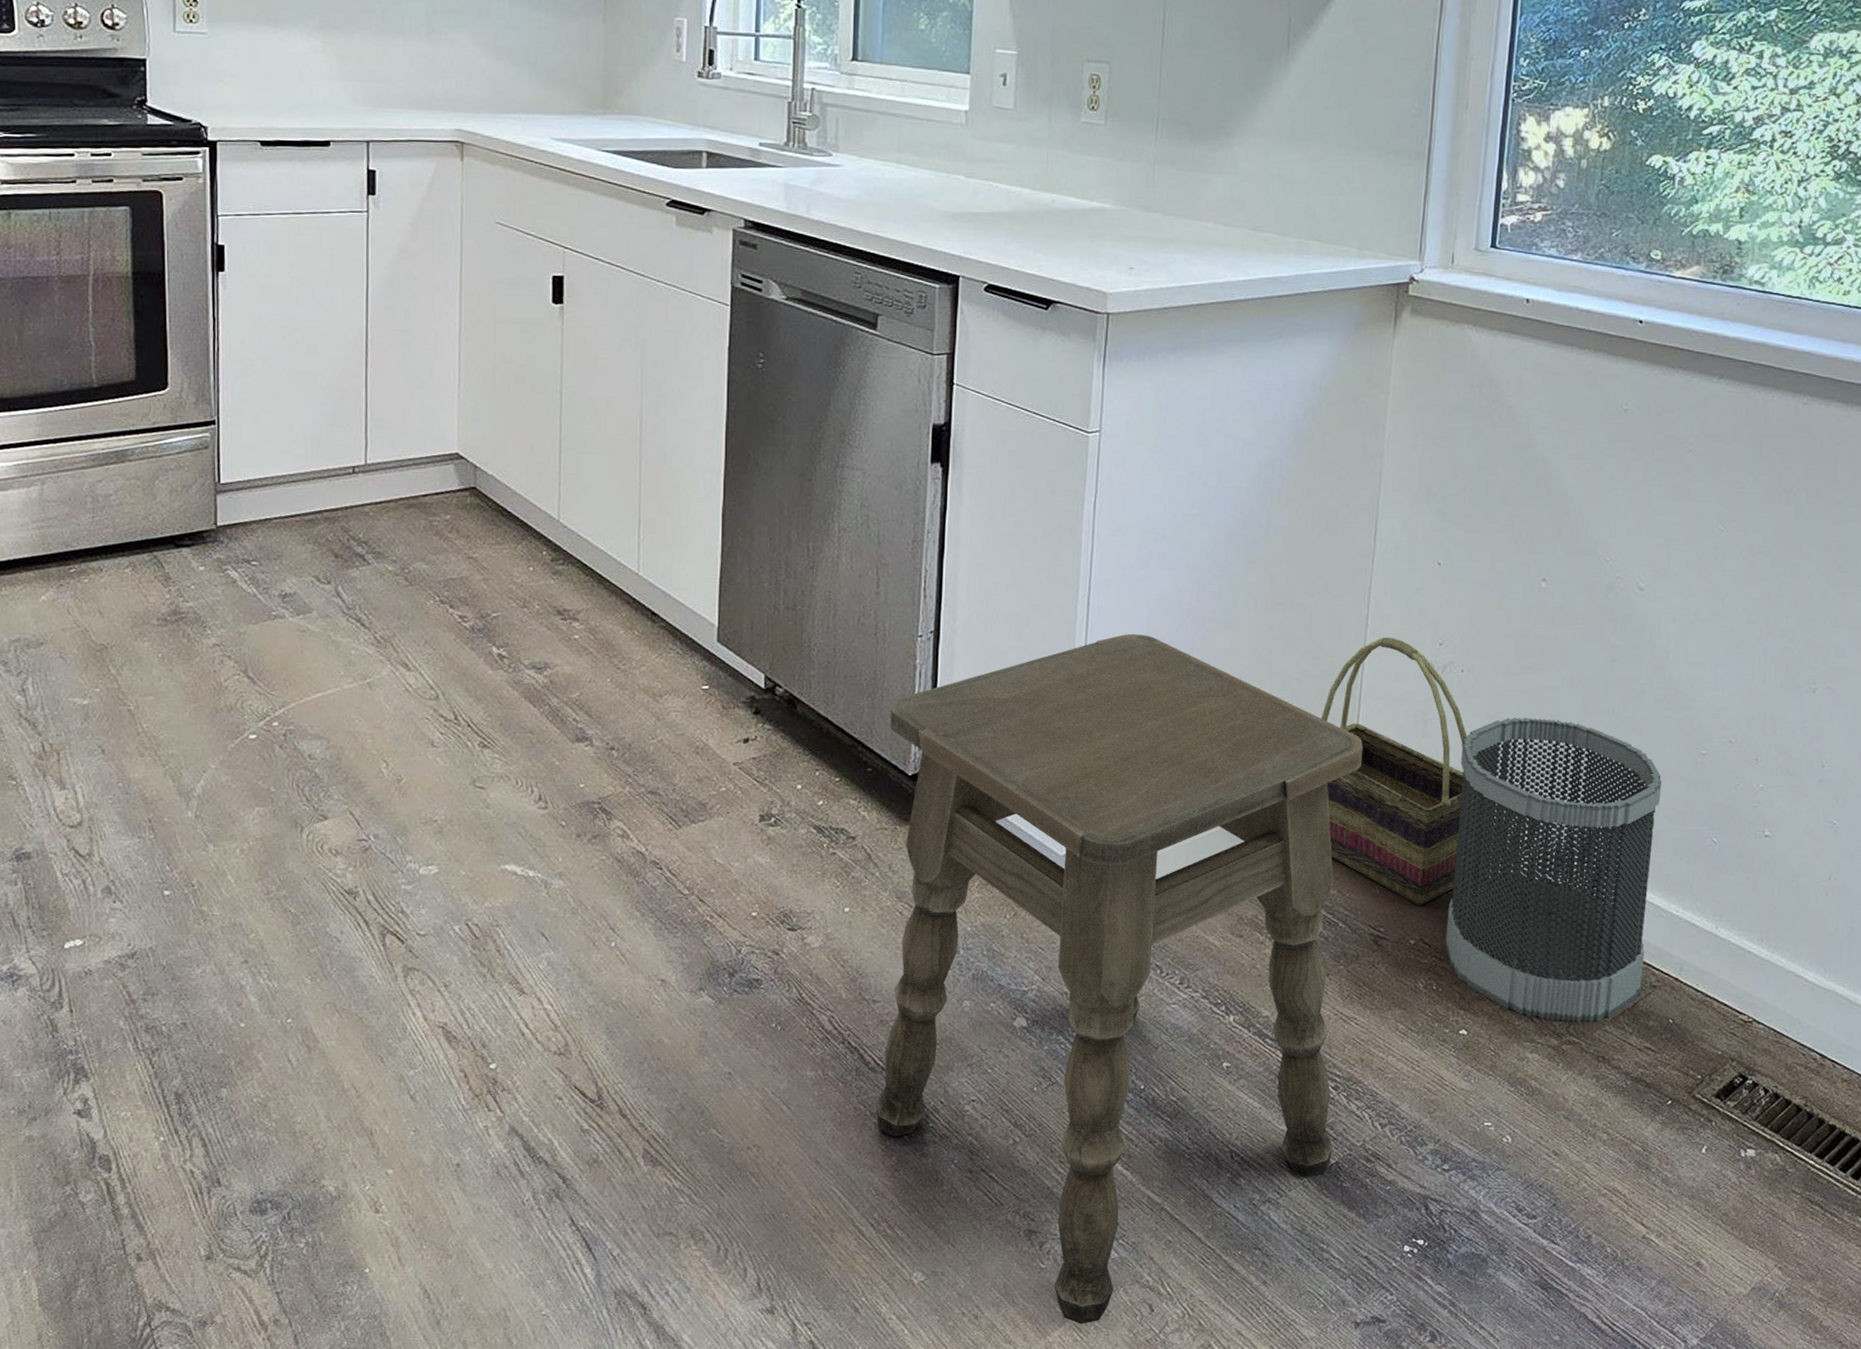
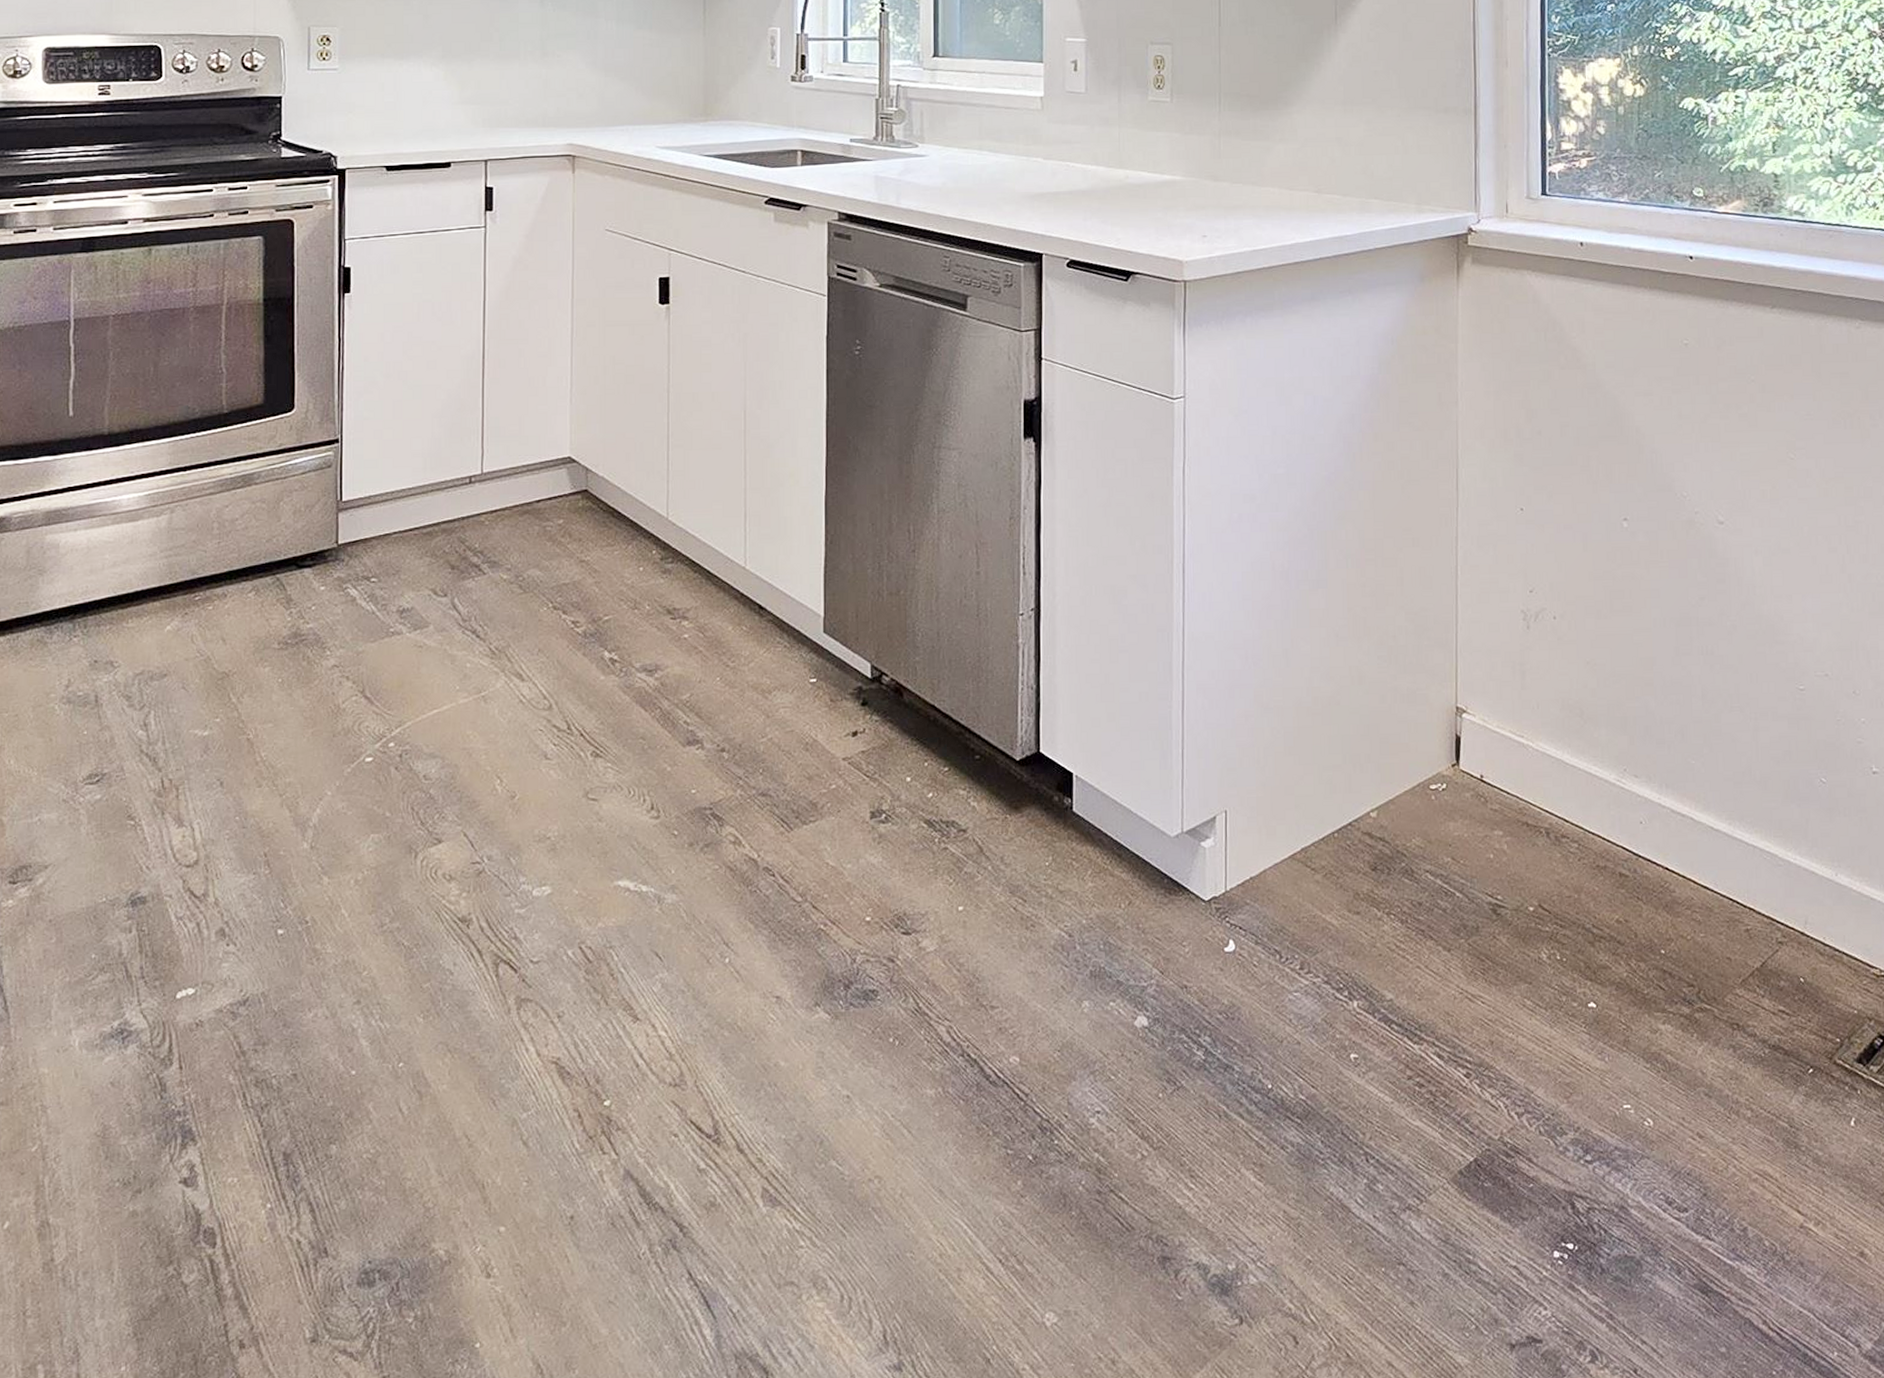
side table: present [876,633,1363,1324] -> none [995,599,1470,1364]
basket: present [1320,636,1468,906] -> none [1419,587,1569,869]
wastebasket: present [1445,717,1662,1023] -> none [1561,661,1768,988]

